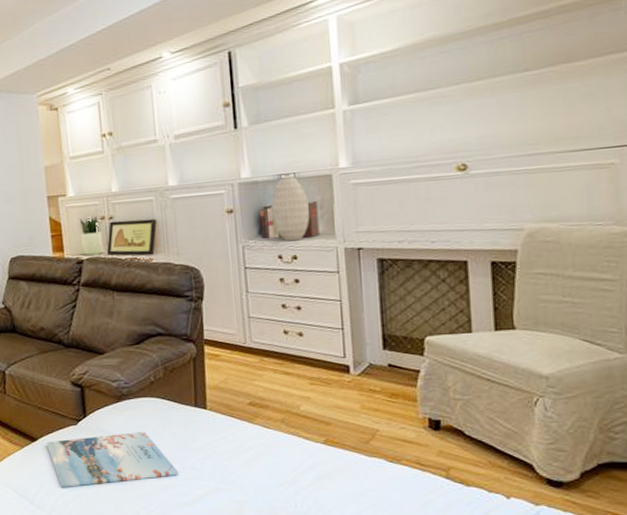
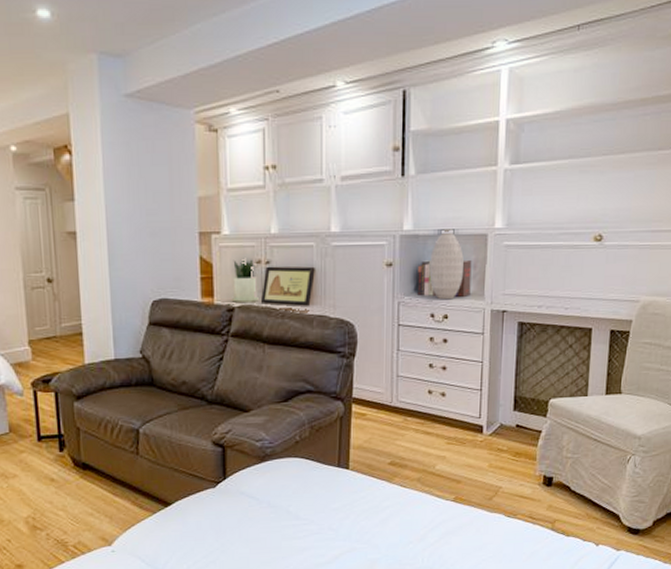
magazine: present [46,432,179,487] -> none [180,493,317,554]

